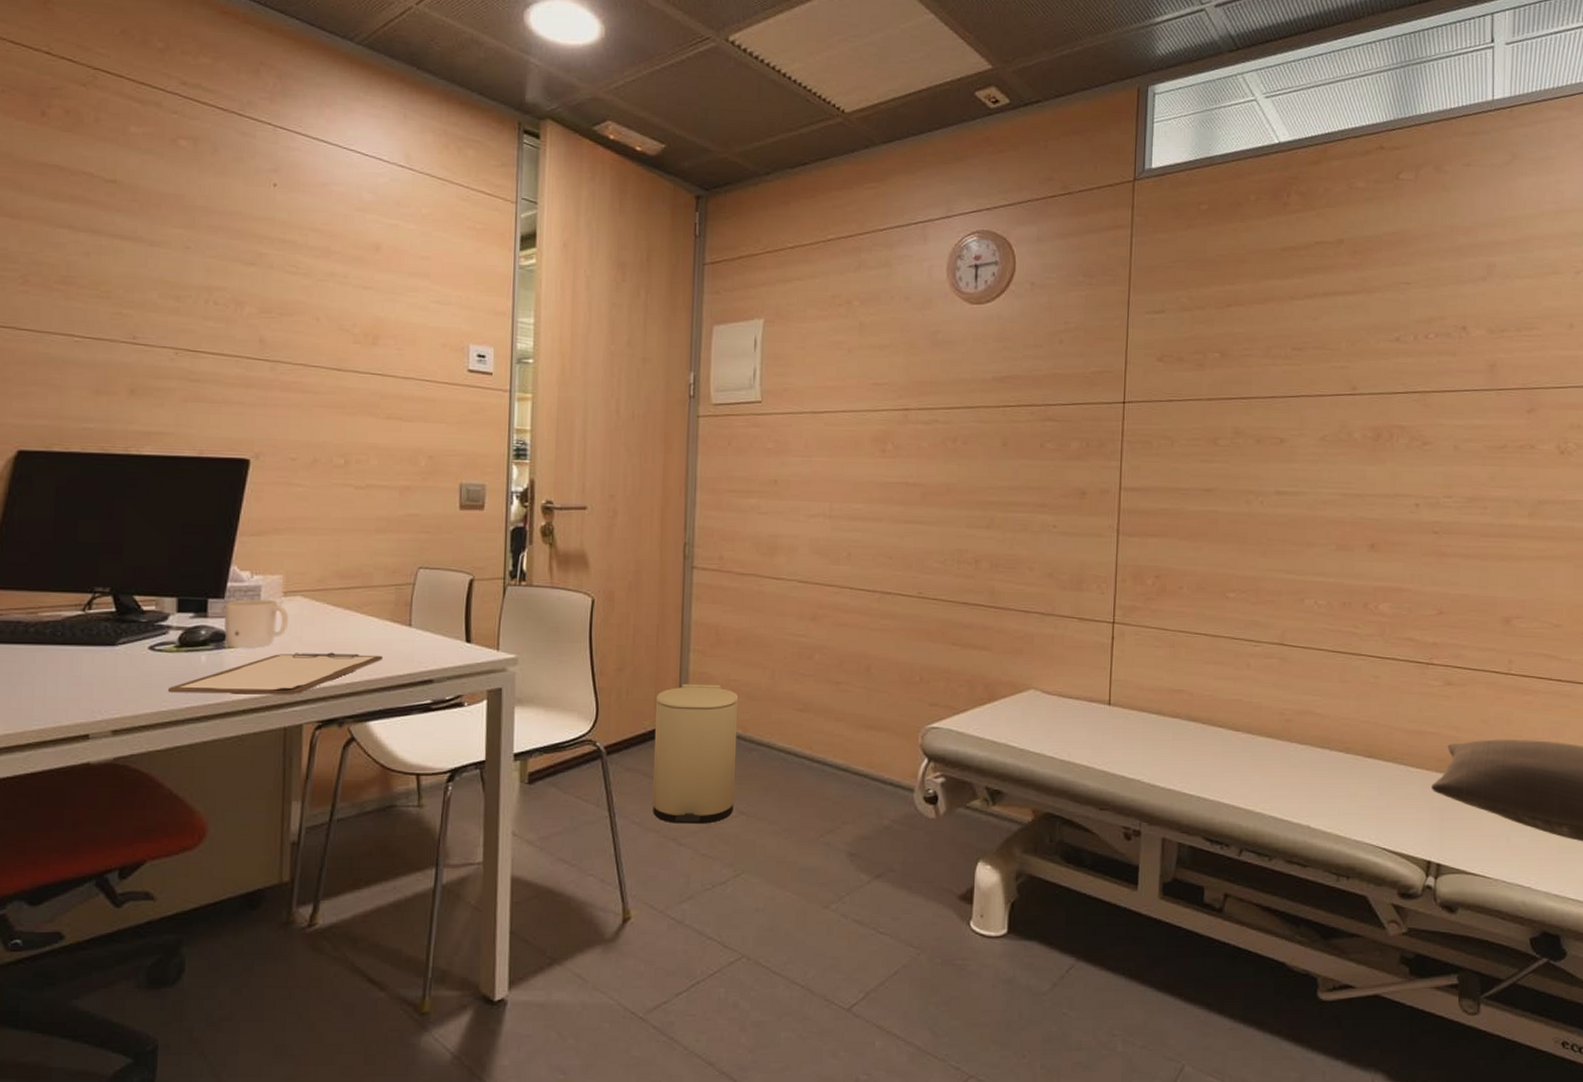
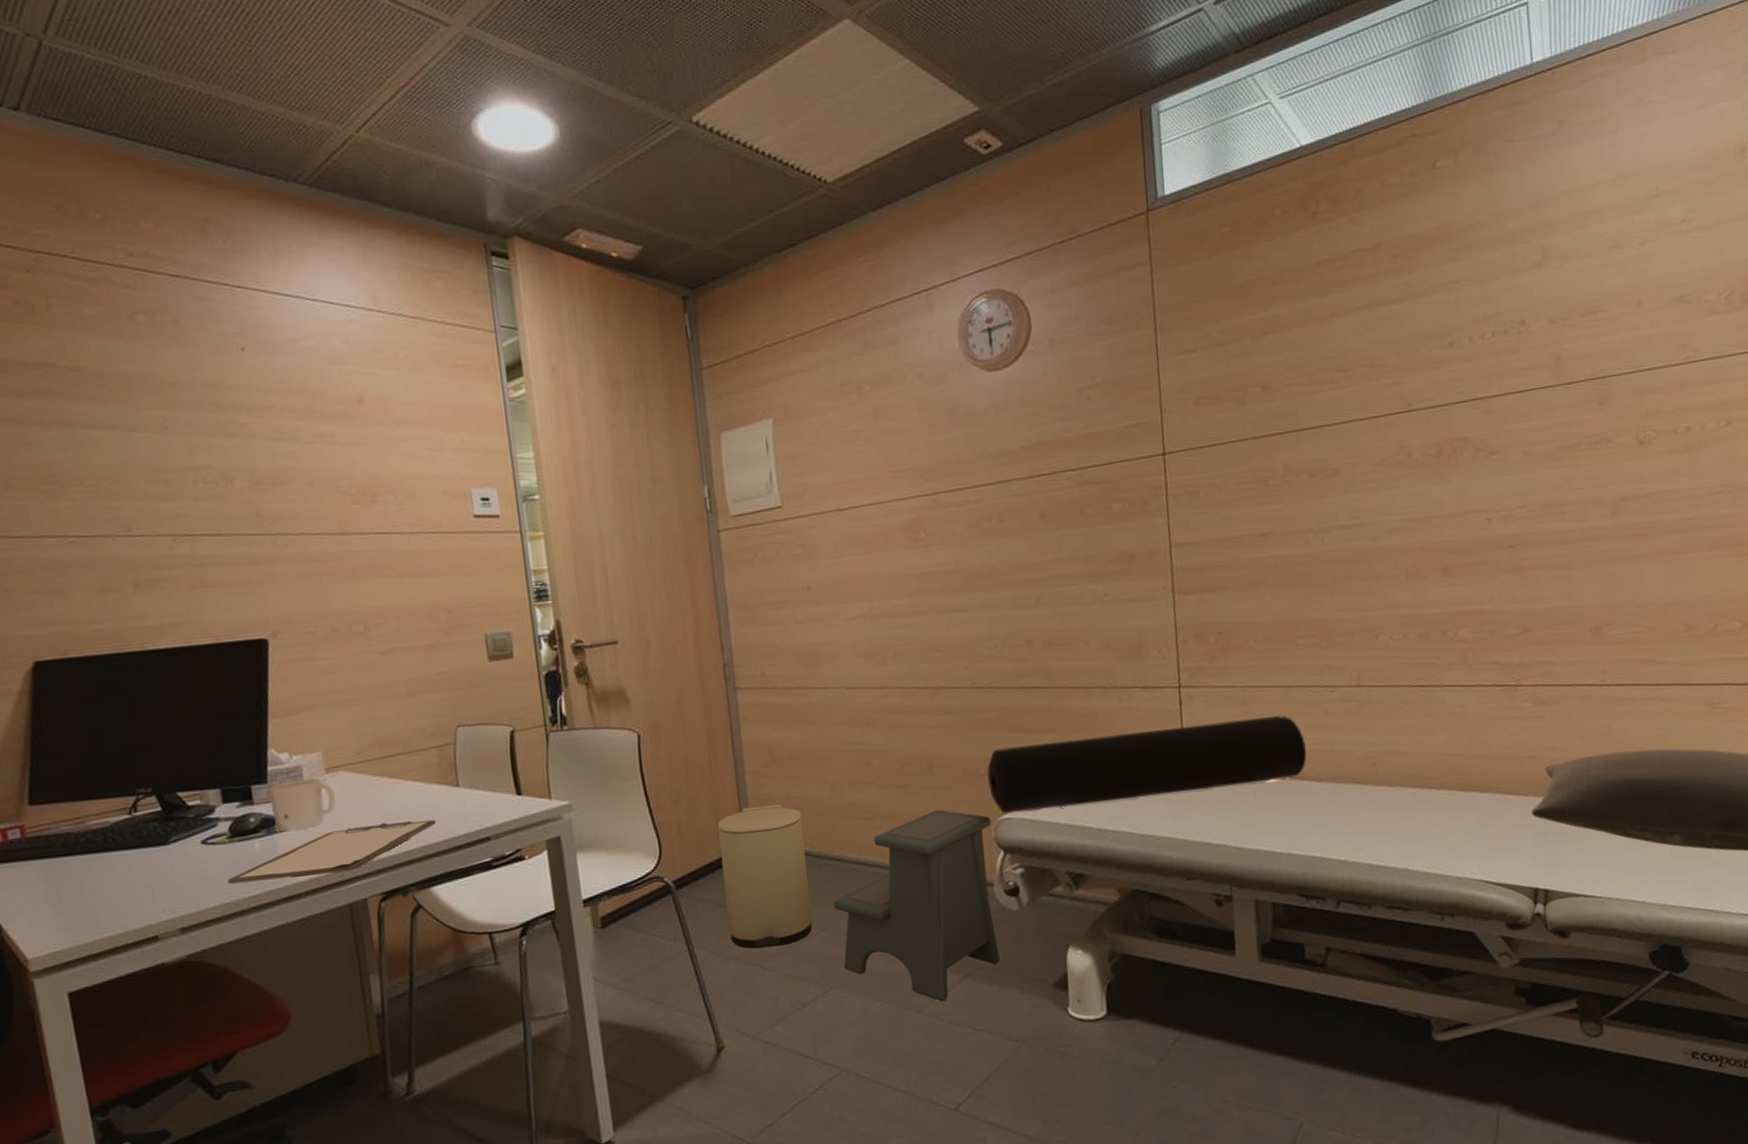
step stool: none [756,710,919,900] -> present [833,809,1000,1002]
foam roller: none [920,658,1227,724] -> present [986,715,1307,814]

